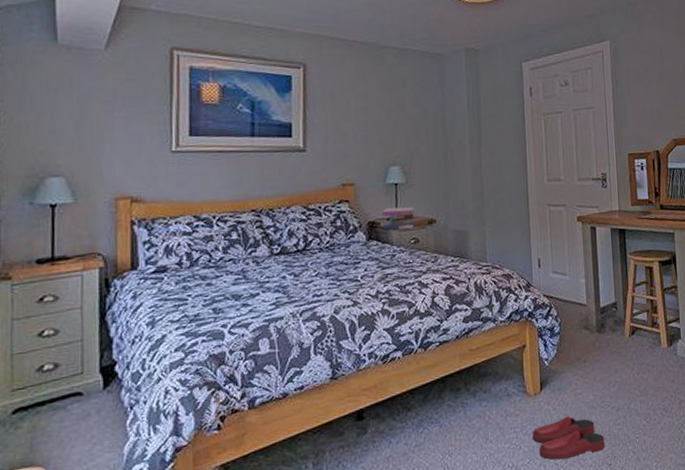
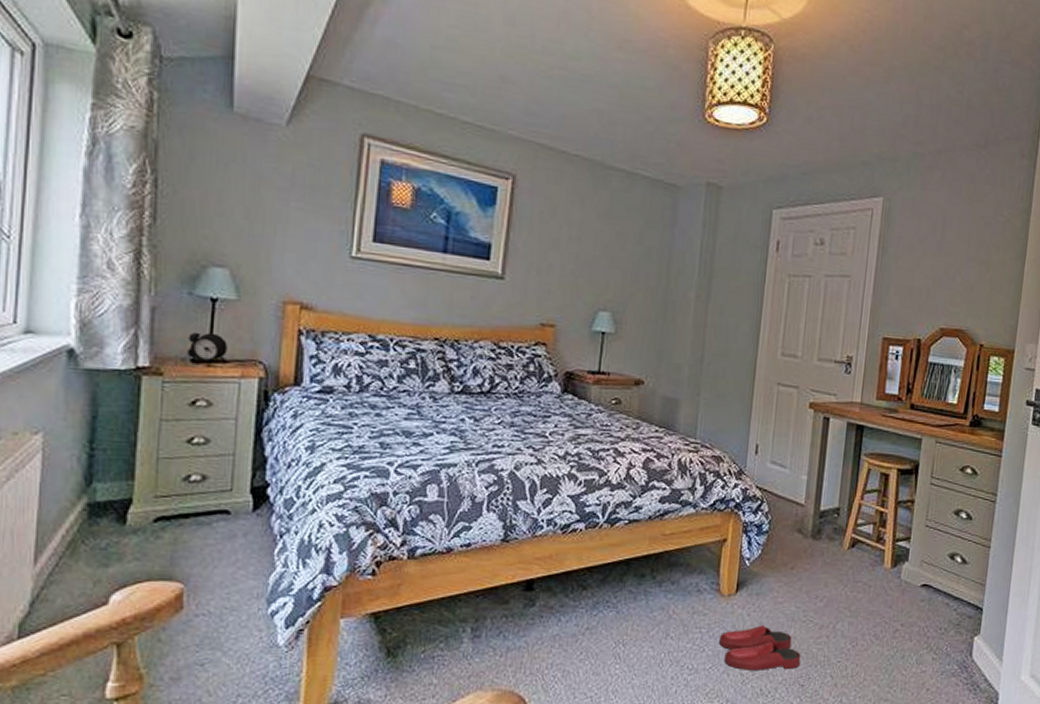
alarm clock: none [32,235,69,261] -> present [187,331,228,362]
books: present [380,206,415,230] -> none [579,359,620,387]

